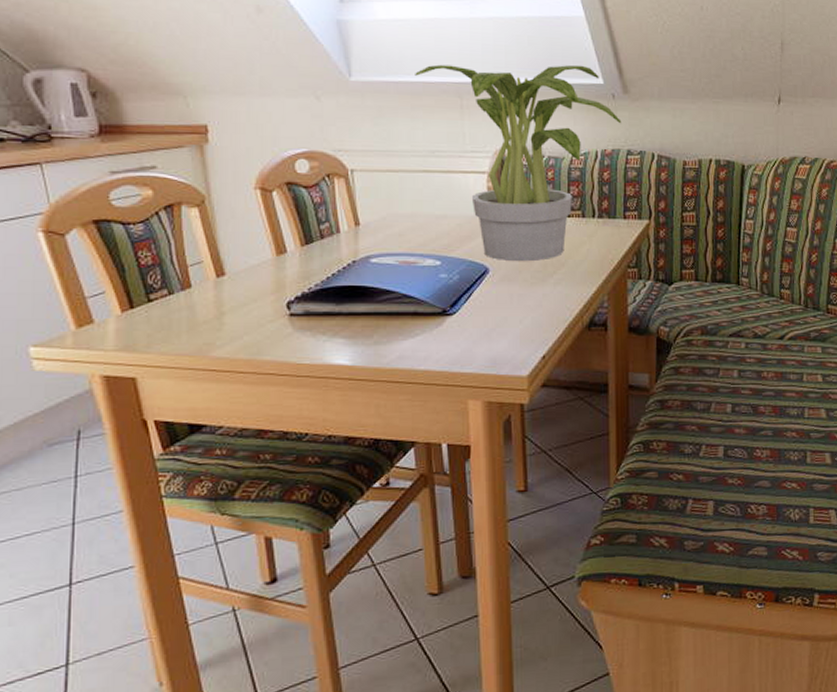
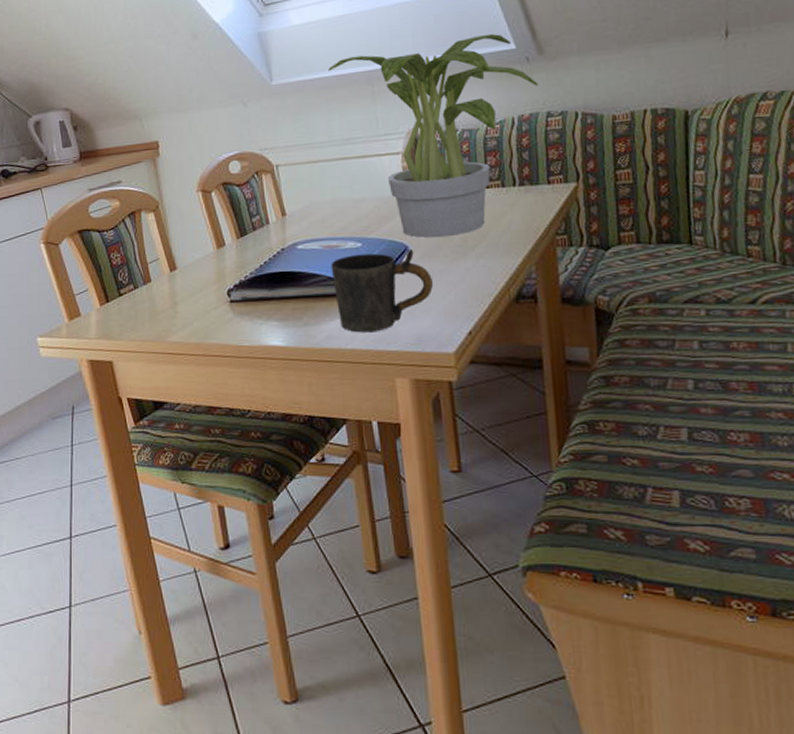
mug: none [406,272,511,354] -> present [330,249,433,333]

